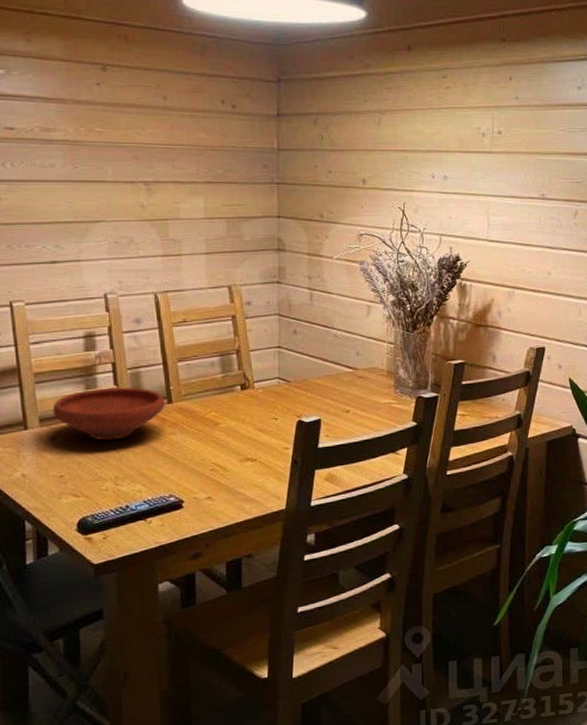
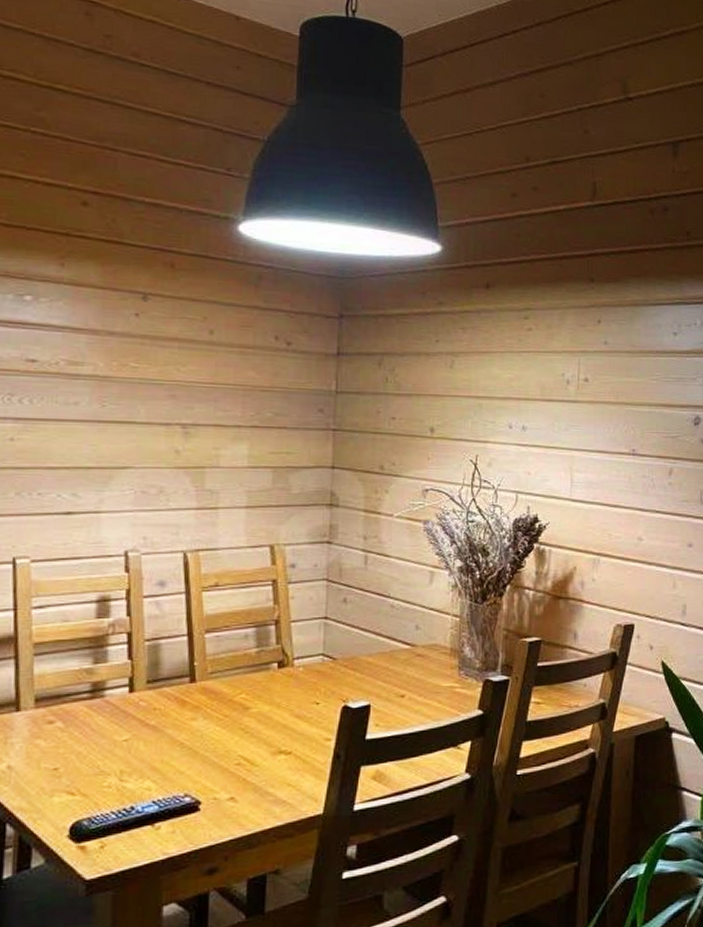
bowl: present [52,387,165,441] -> none [51,661,187,726]

